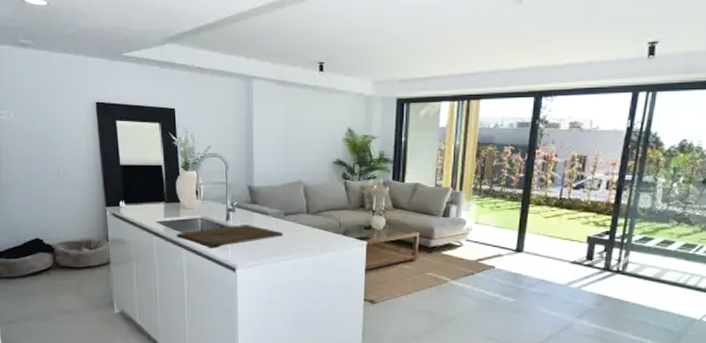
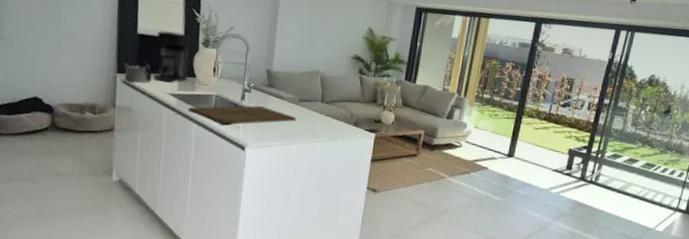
kettle: none [110,188,140,215] -> present [123,56,153,84]
coffee maker: none [138,158,172,210] -> present [152,31,191,83]

